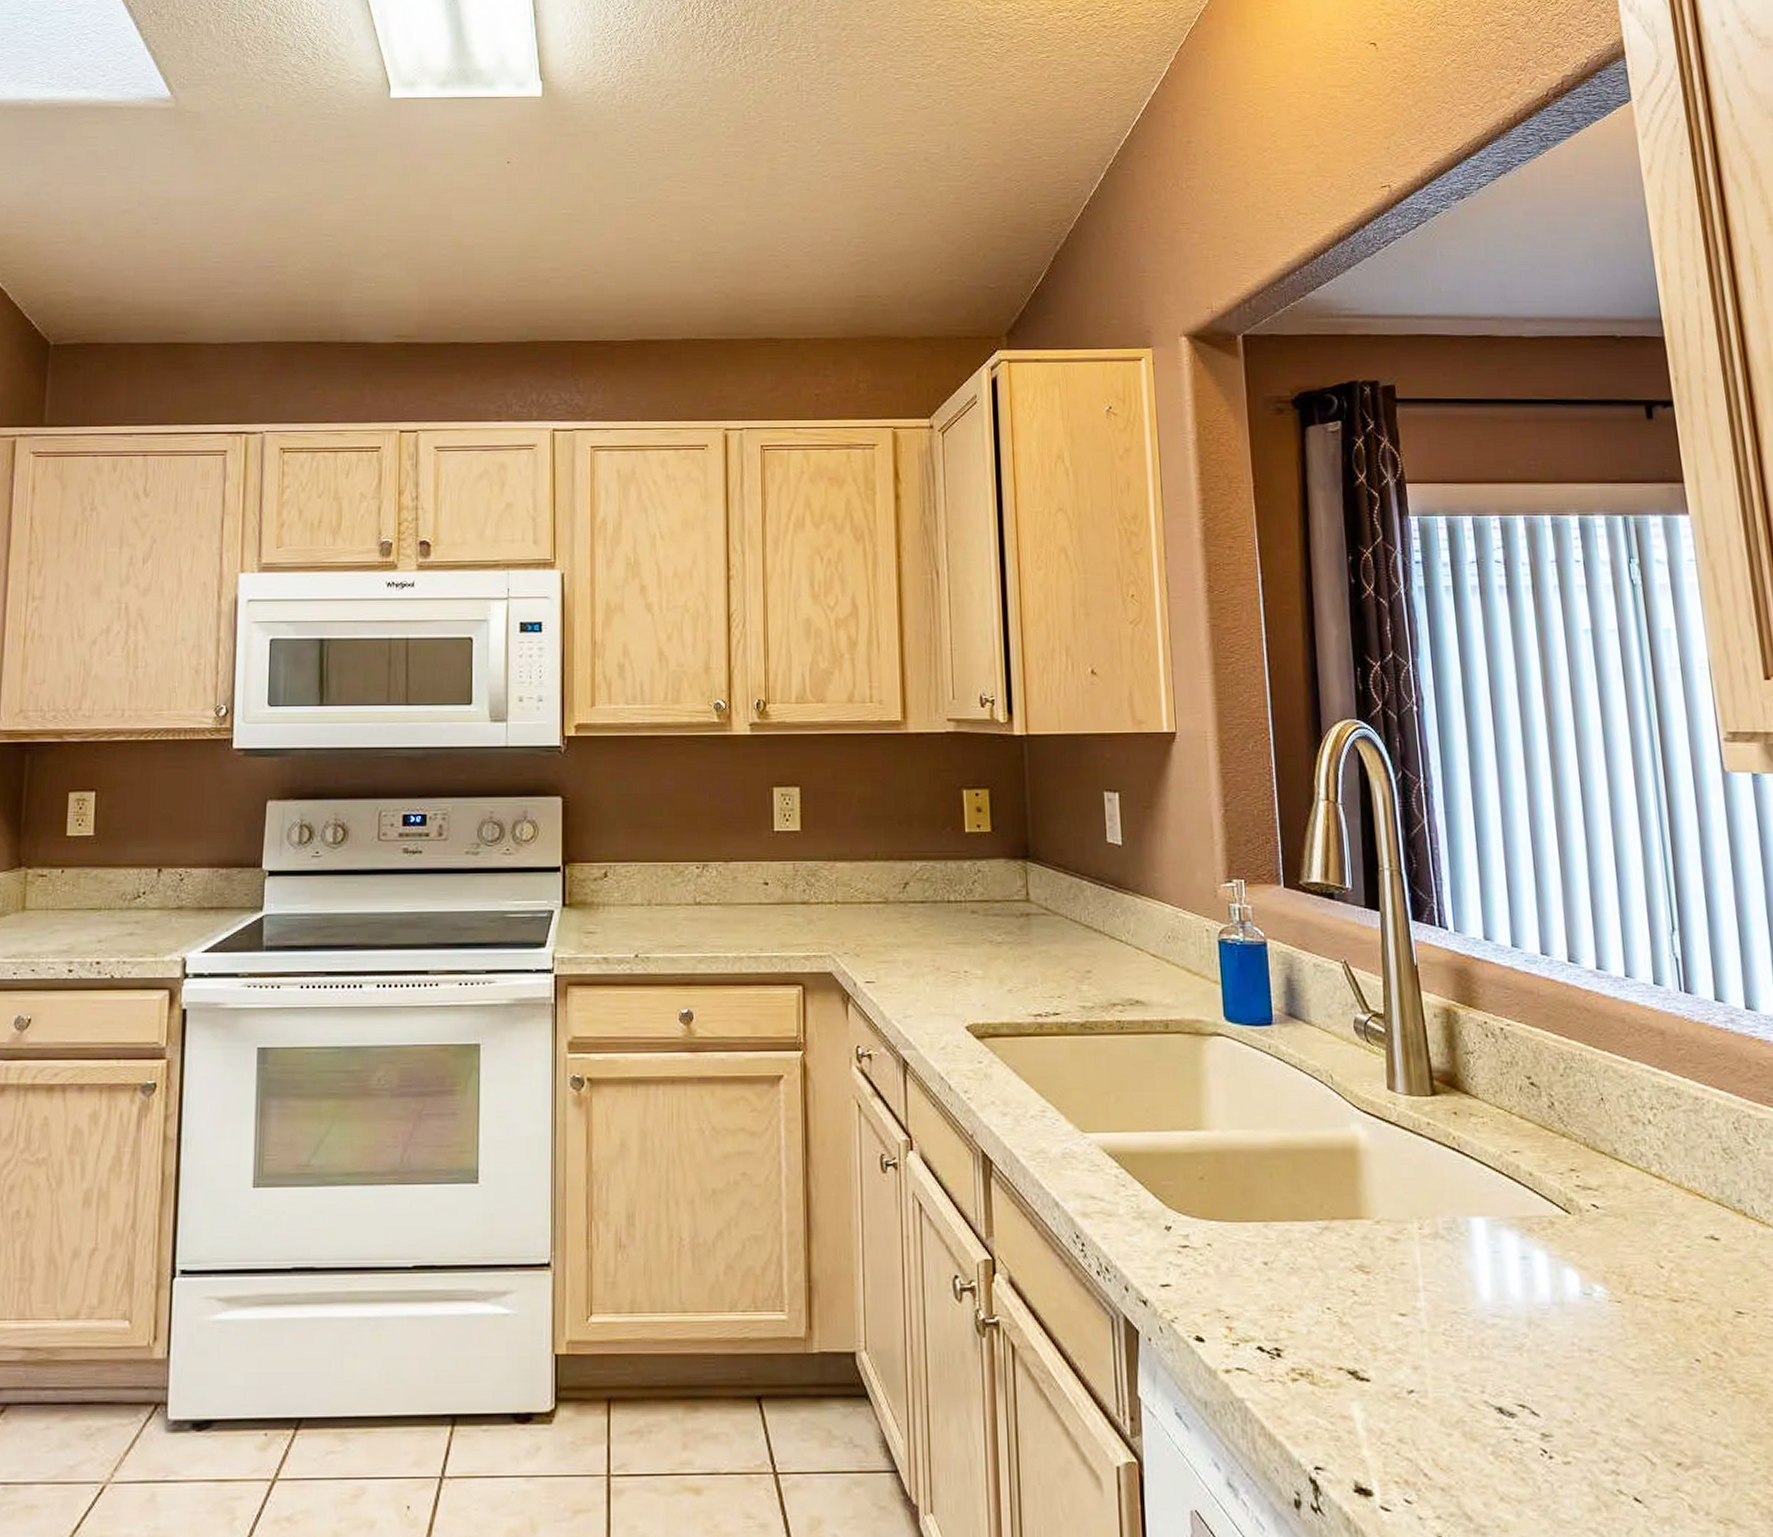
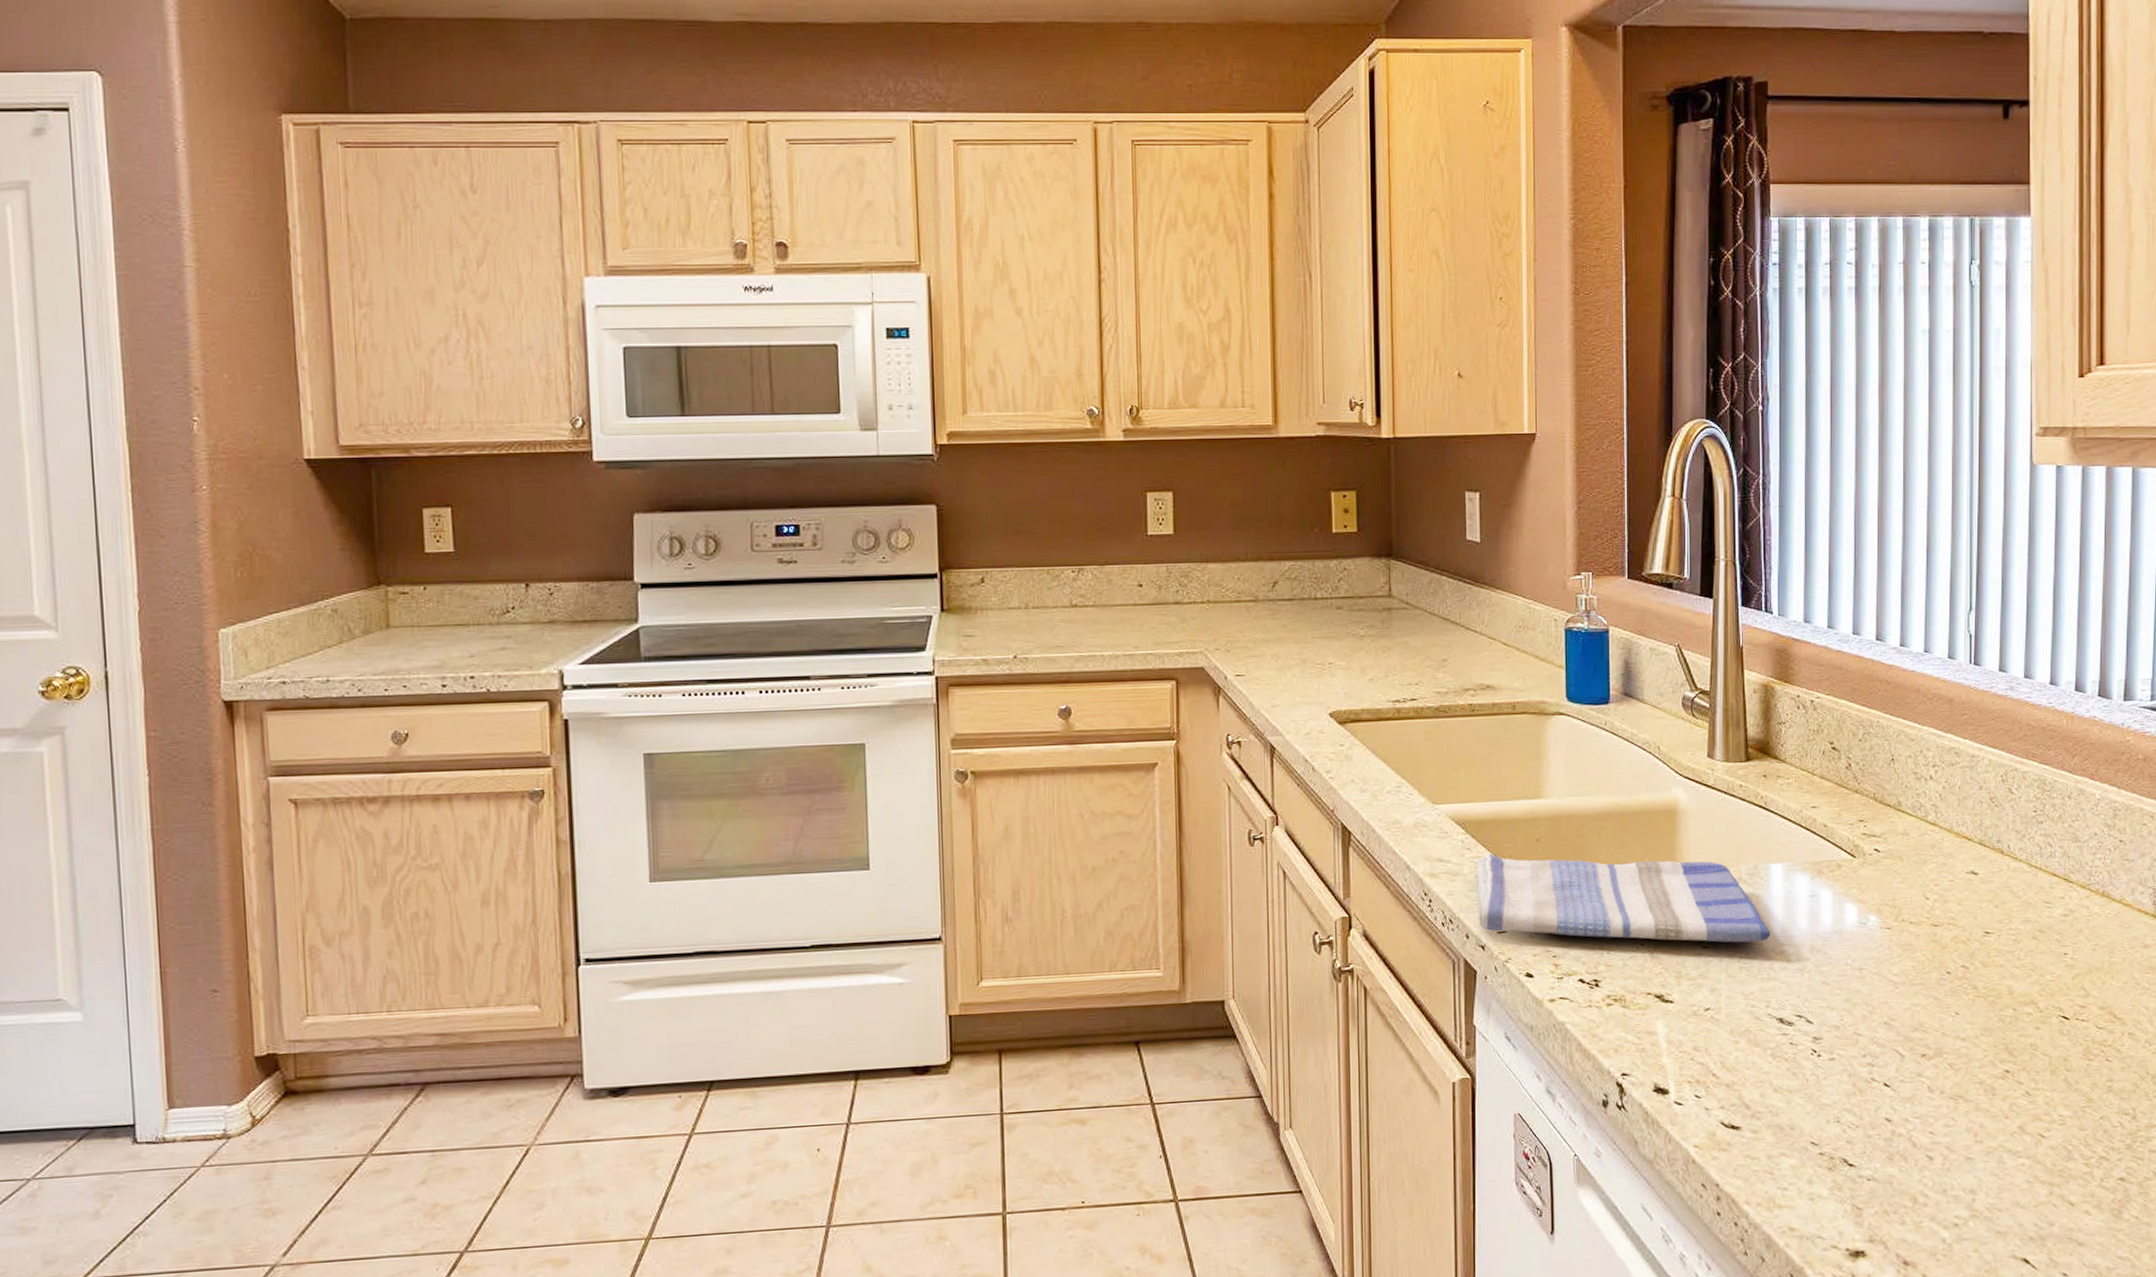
dish towel: none [1130,1191,1479,1311] -> present [1474,853,1771,943]

